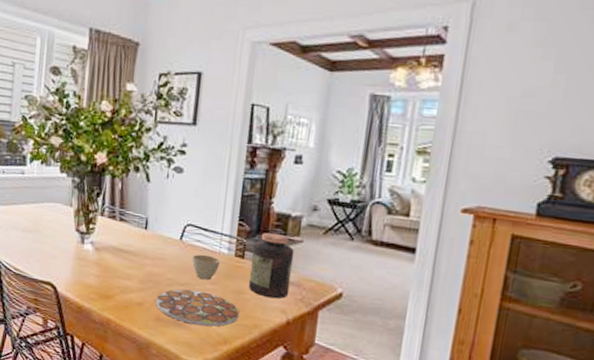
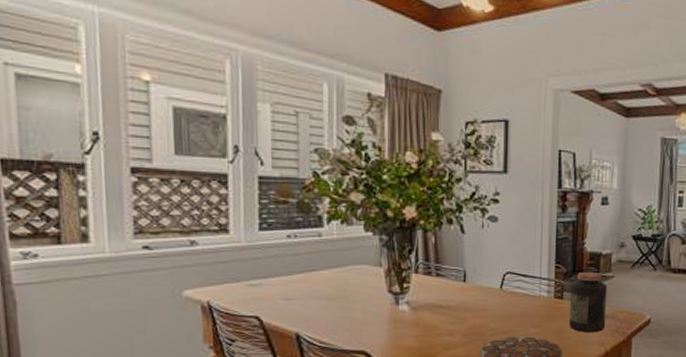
cup: present [192,254,221,280] -> none [513,300,541,325]

